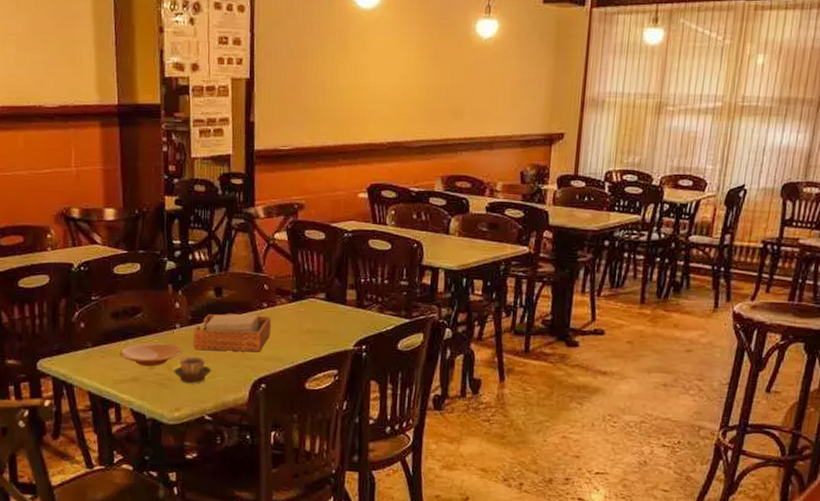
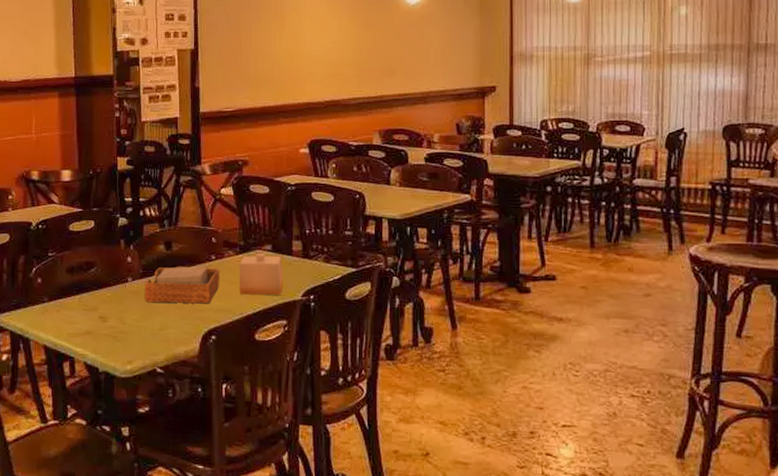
saucer: present [119,342,183,367] -> none [74,296,135,320]
cup: present [173,356,212,384] -> none [126,309,163,336]
sugar bowl: none [291,301,336,345] -> present [239,252,284,296]

